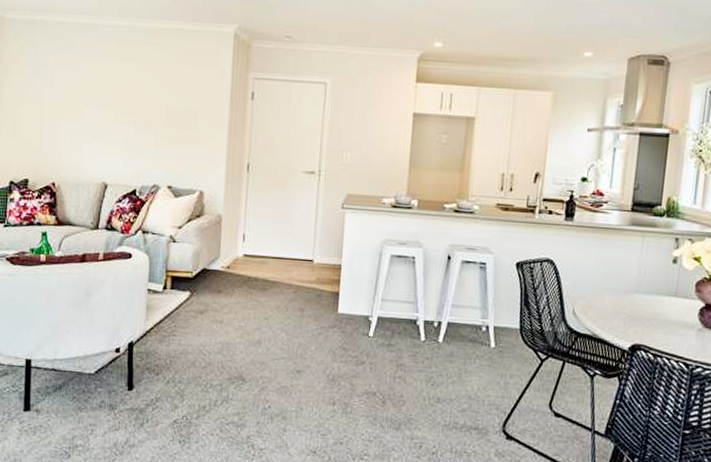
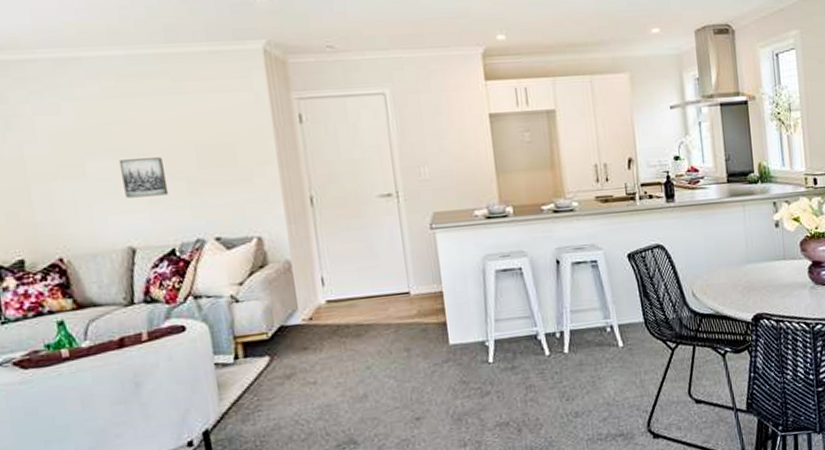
wall art: none [108,111,141,145] -> present [118,157,169,198]

